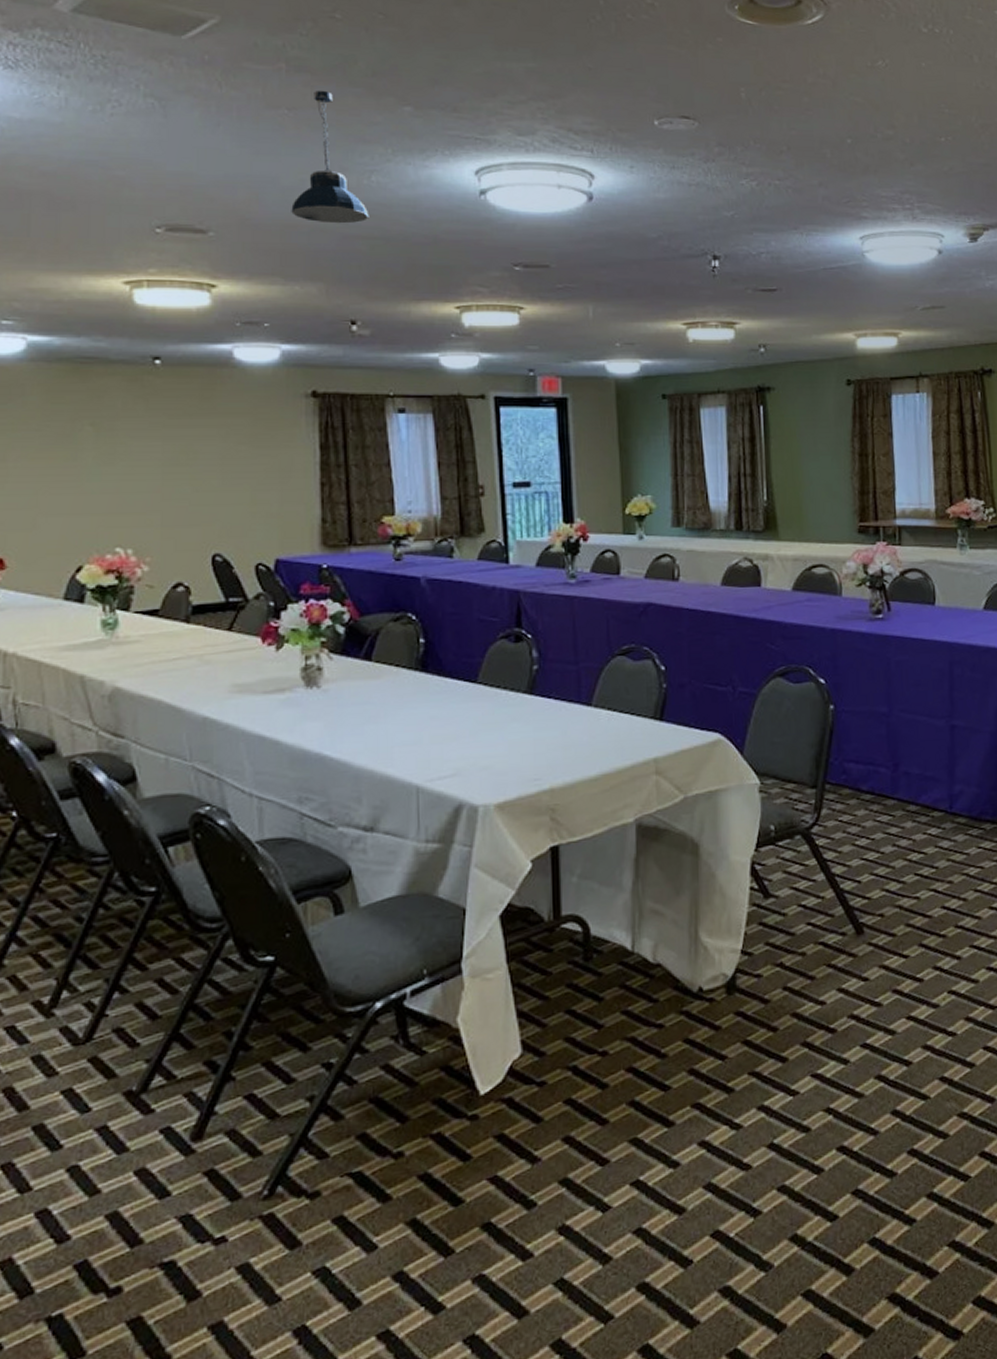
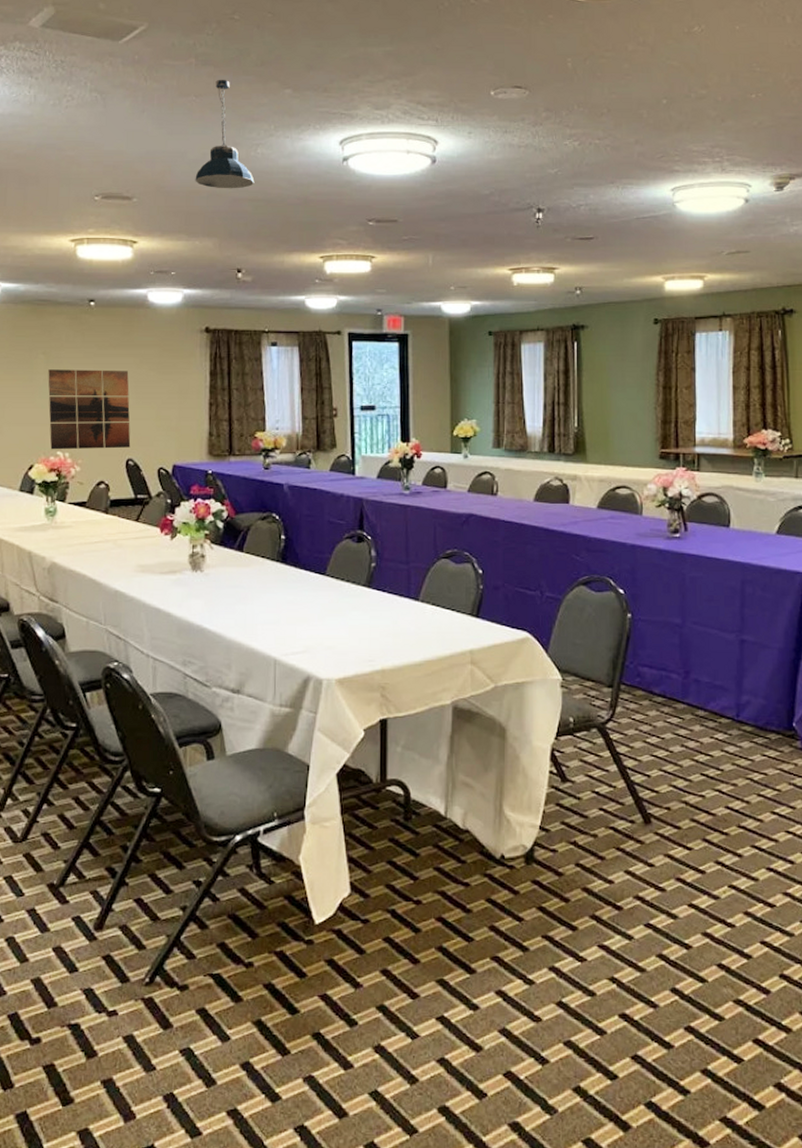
wall art: none [99,444,217,546] -> present [48,369,131,450]

